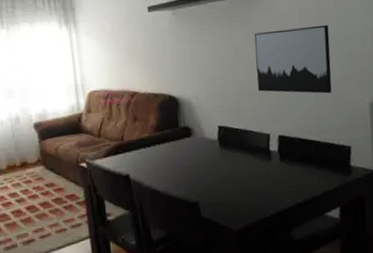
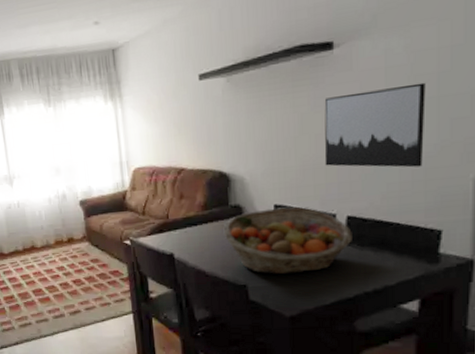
fruit basket: none [174,128,284,191] -> present [223,207,352,275]

